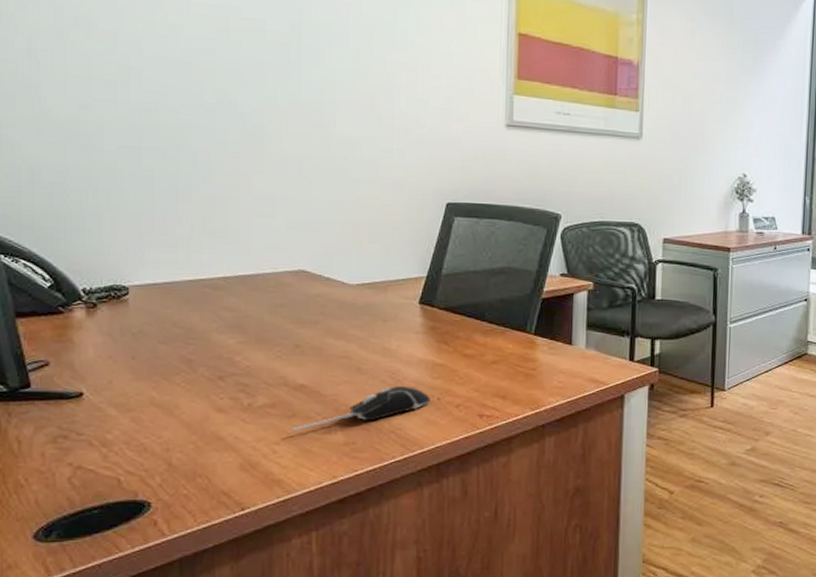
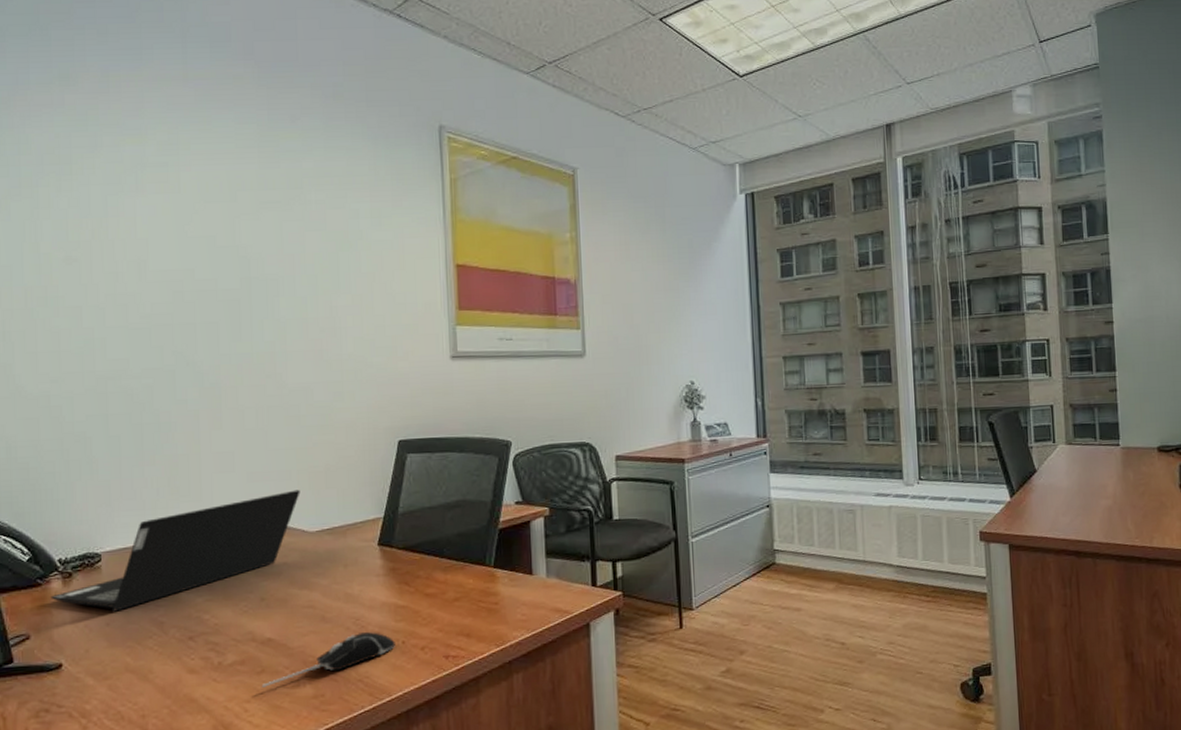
laptop computer: none [73,242,342,346] -> present [50,489,300,612]

